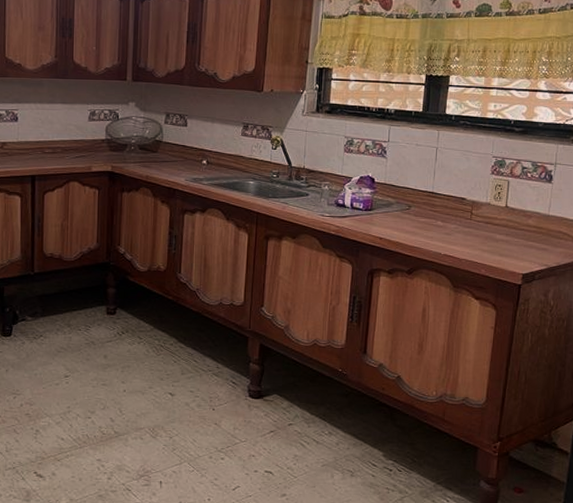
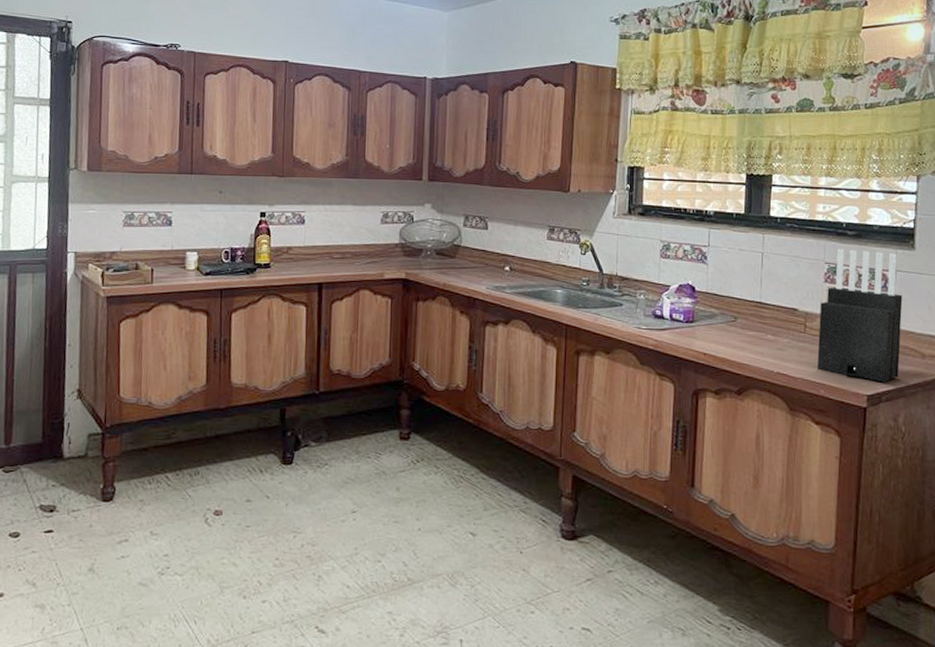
knife block: none [480,144,560,263] -> present [817,249,903,383]

